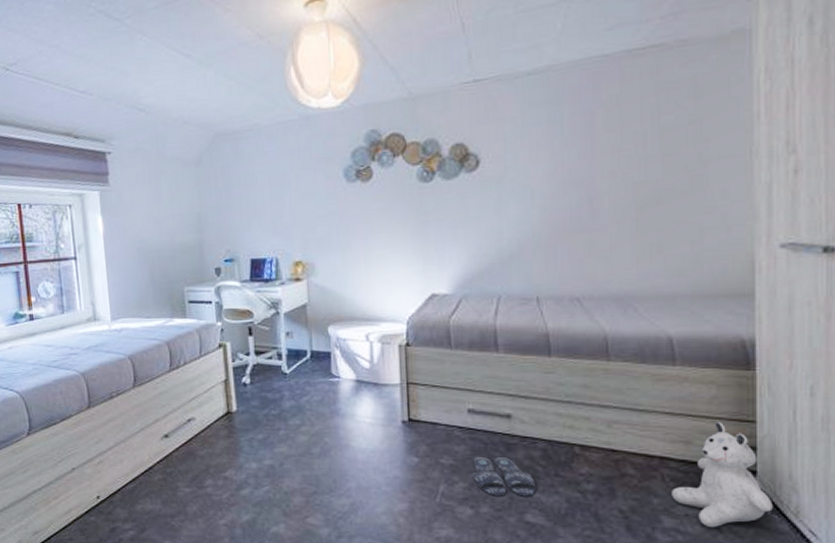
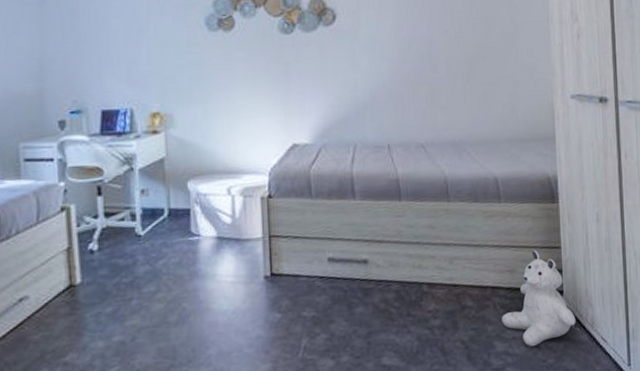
slippers: present [472,457,536,498] -> none [333,303,391,344]

